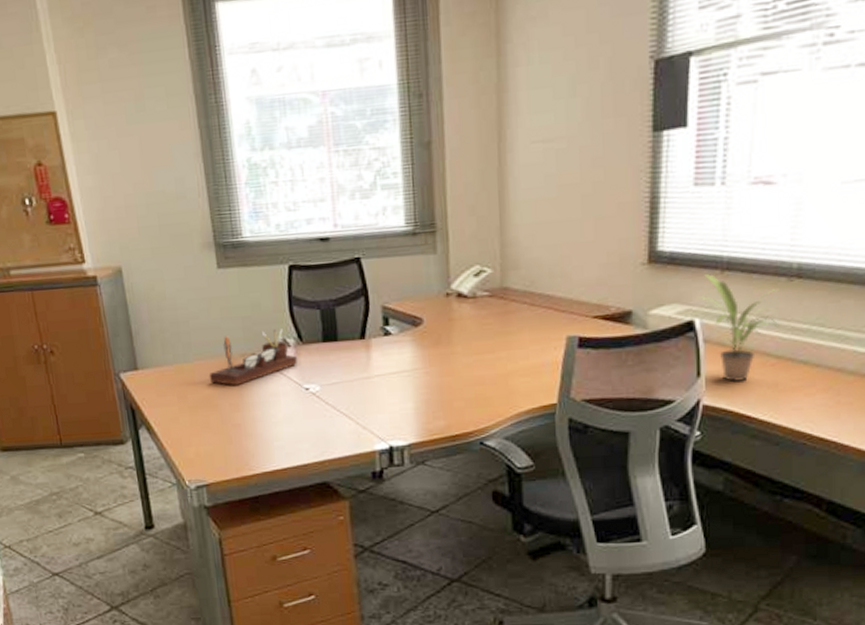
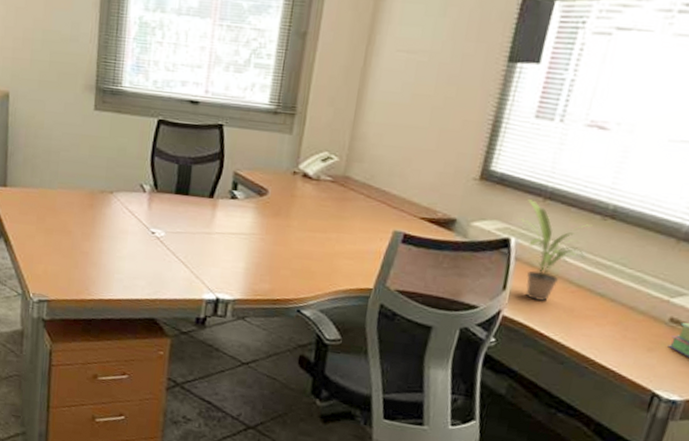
desk organizer: present [210,328,297,386] -> none [69,171,149,218]

